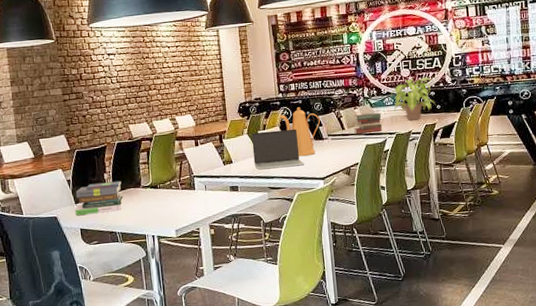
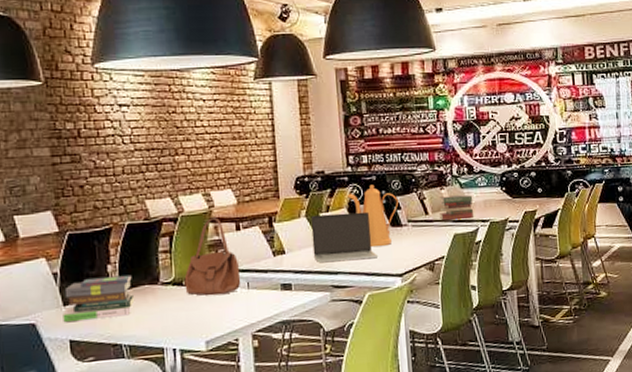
handbag: none [159,136,200,196] -> present [184,217,241,296]
plant: present [391,77,436,121] -> none [484,154,537,206]

